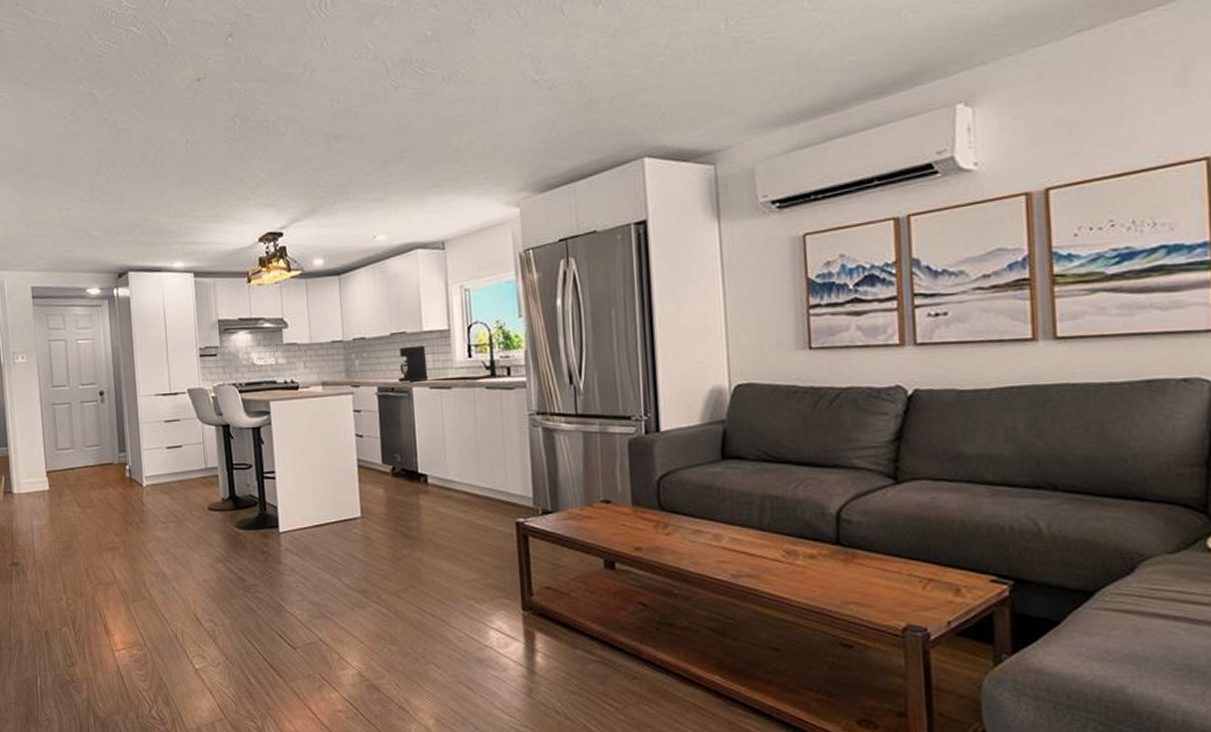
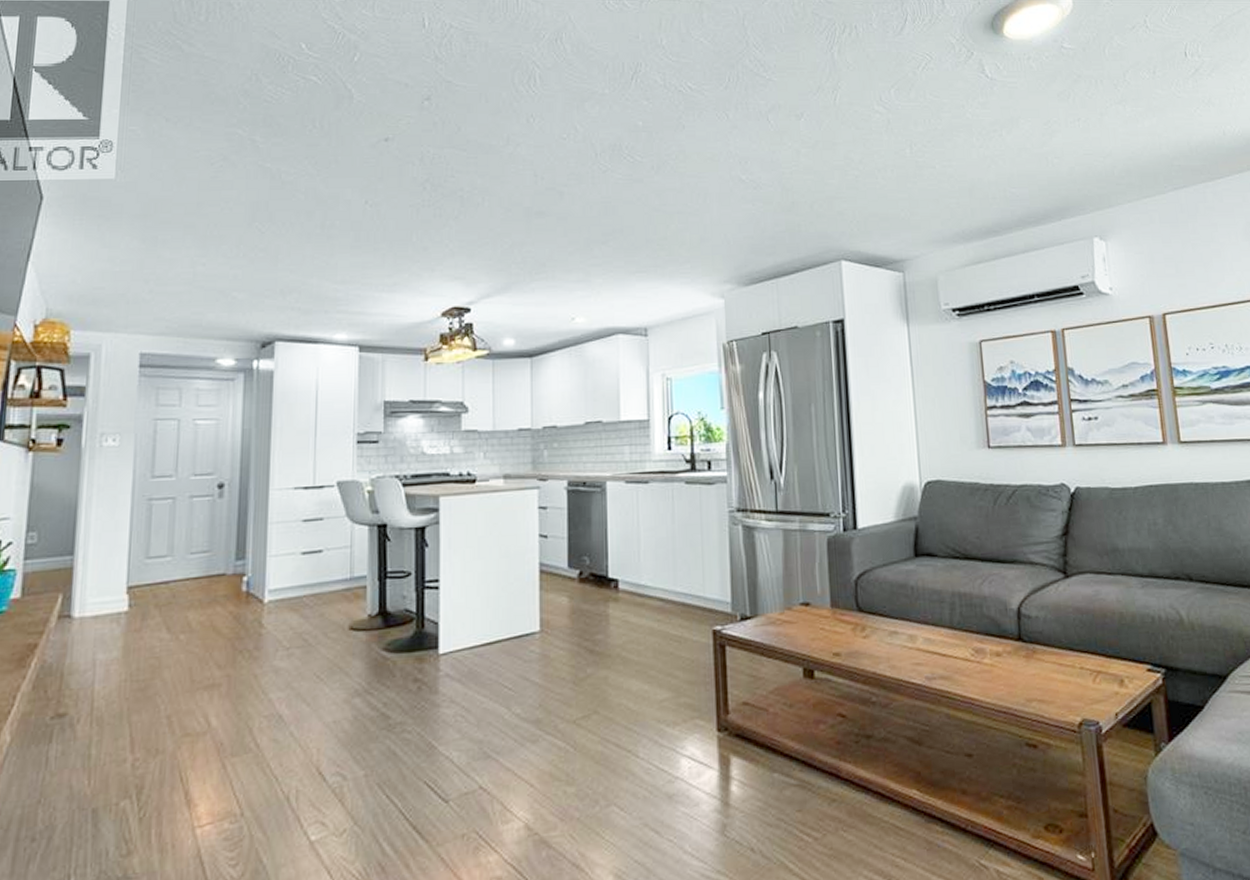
coffee maker: present [398,345,428,383] -> none [591,436,624,476]

